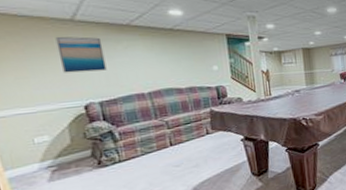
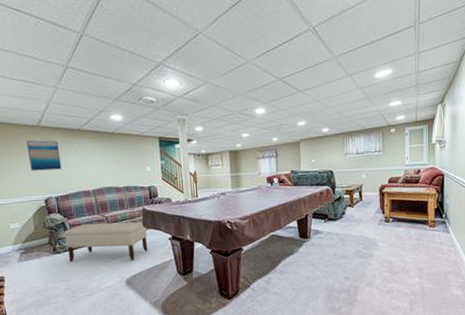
bench: none [112,124,218,175] -> present [64,221,148,262]

